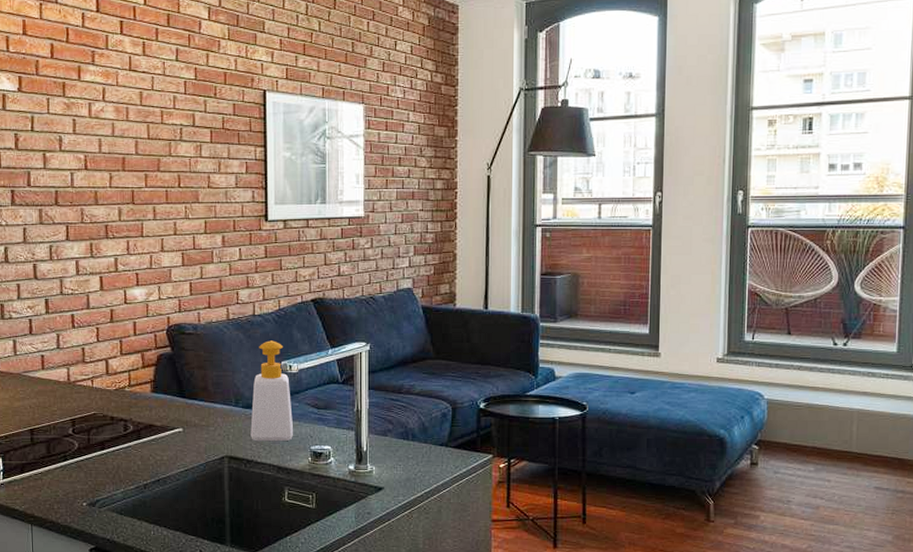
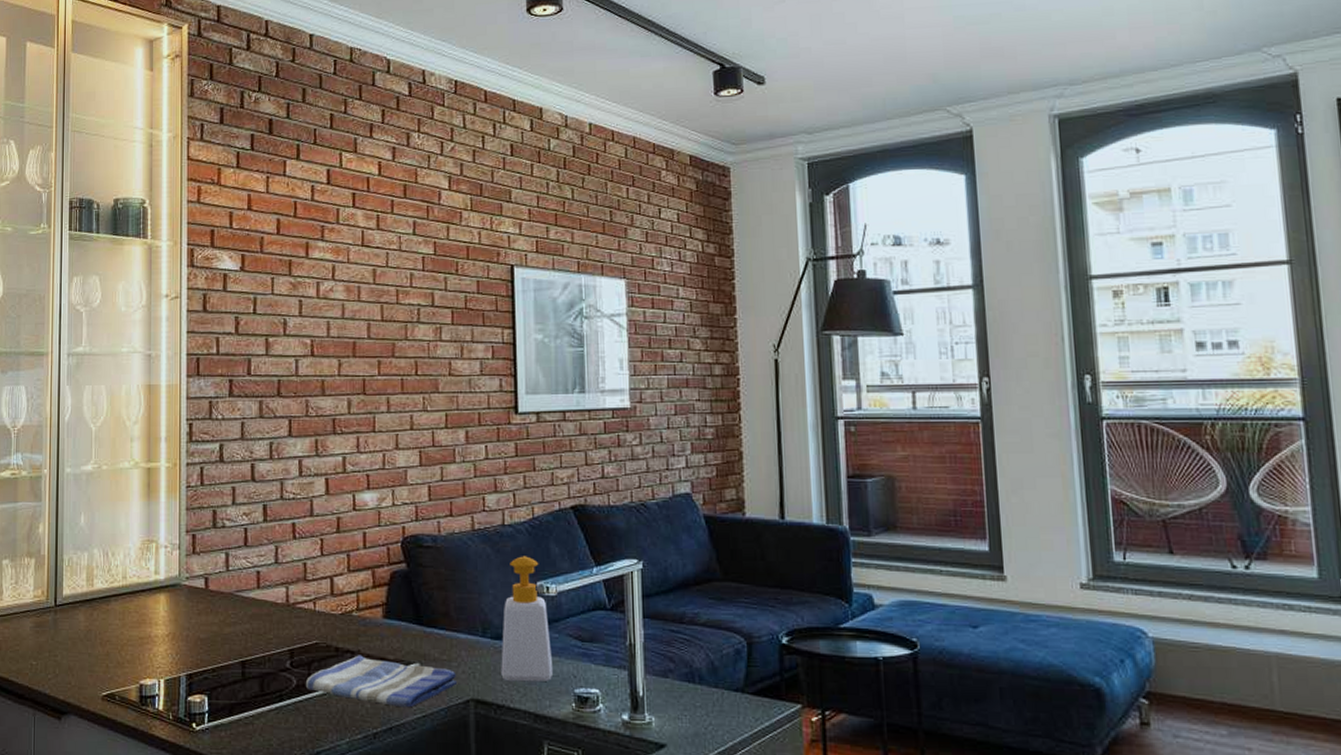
dish towel: none [85,422,214,464] -> present [305,655,458,708]

